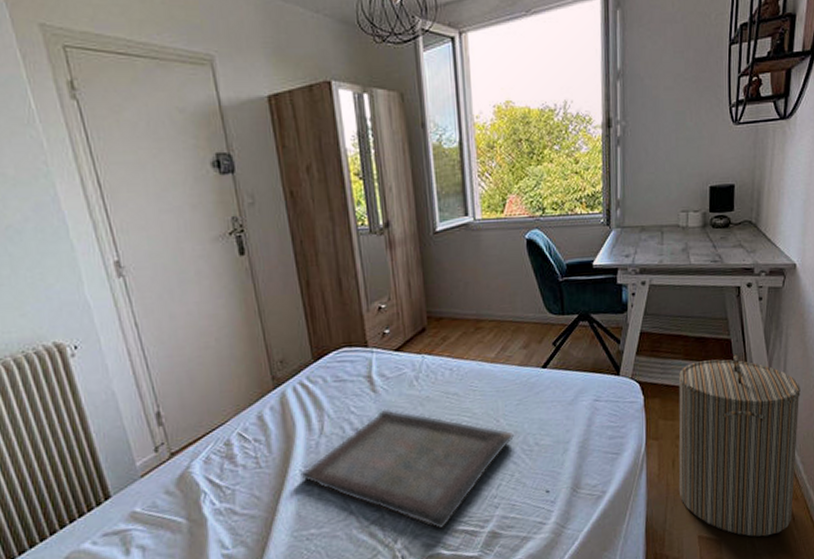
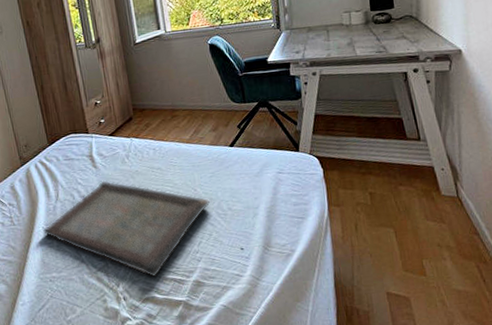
laundry hamper: present [678,355,800,537] -> none [353,131,483,296]

